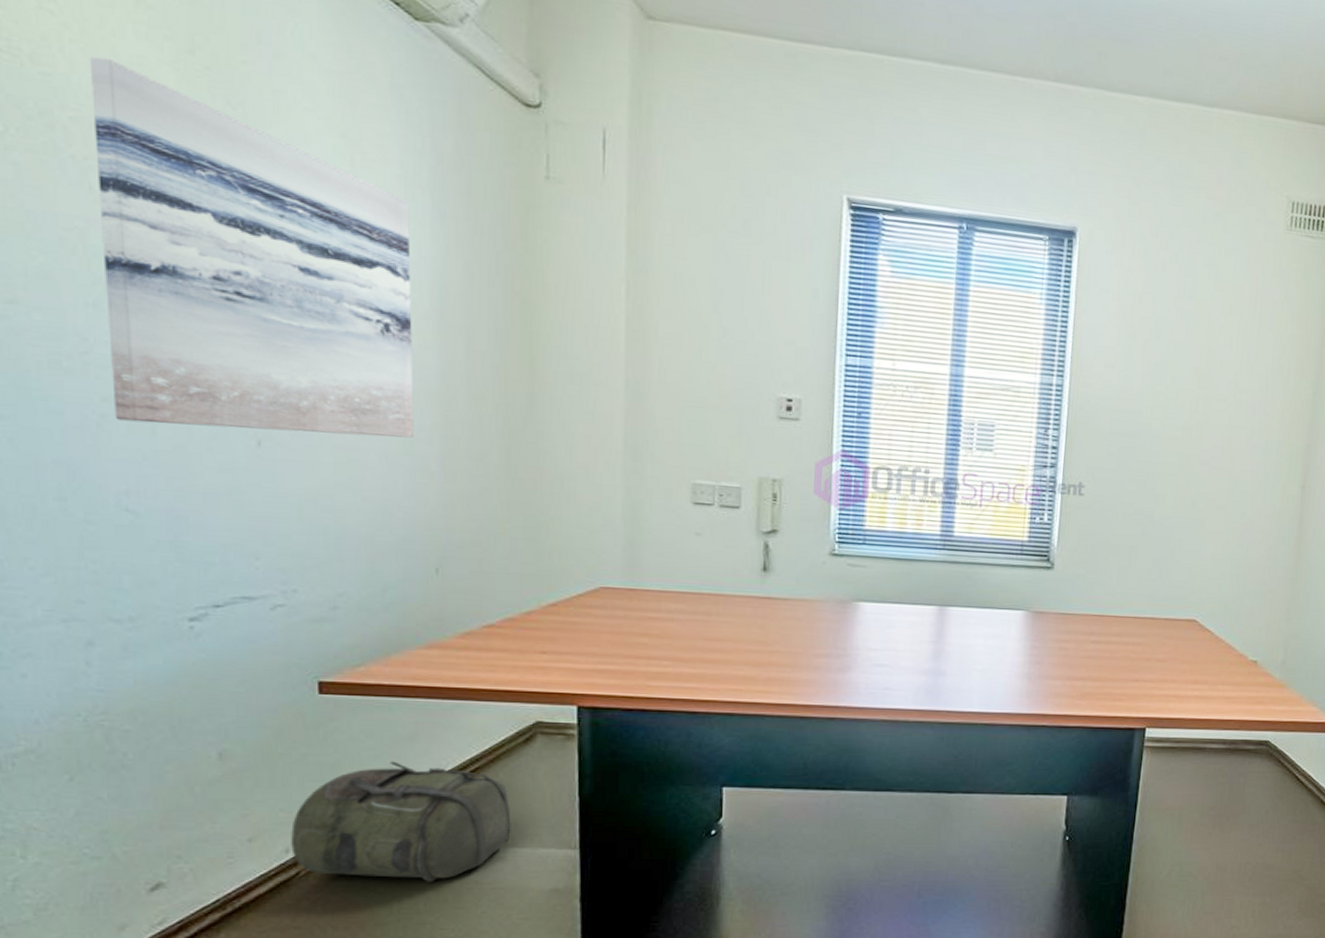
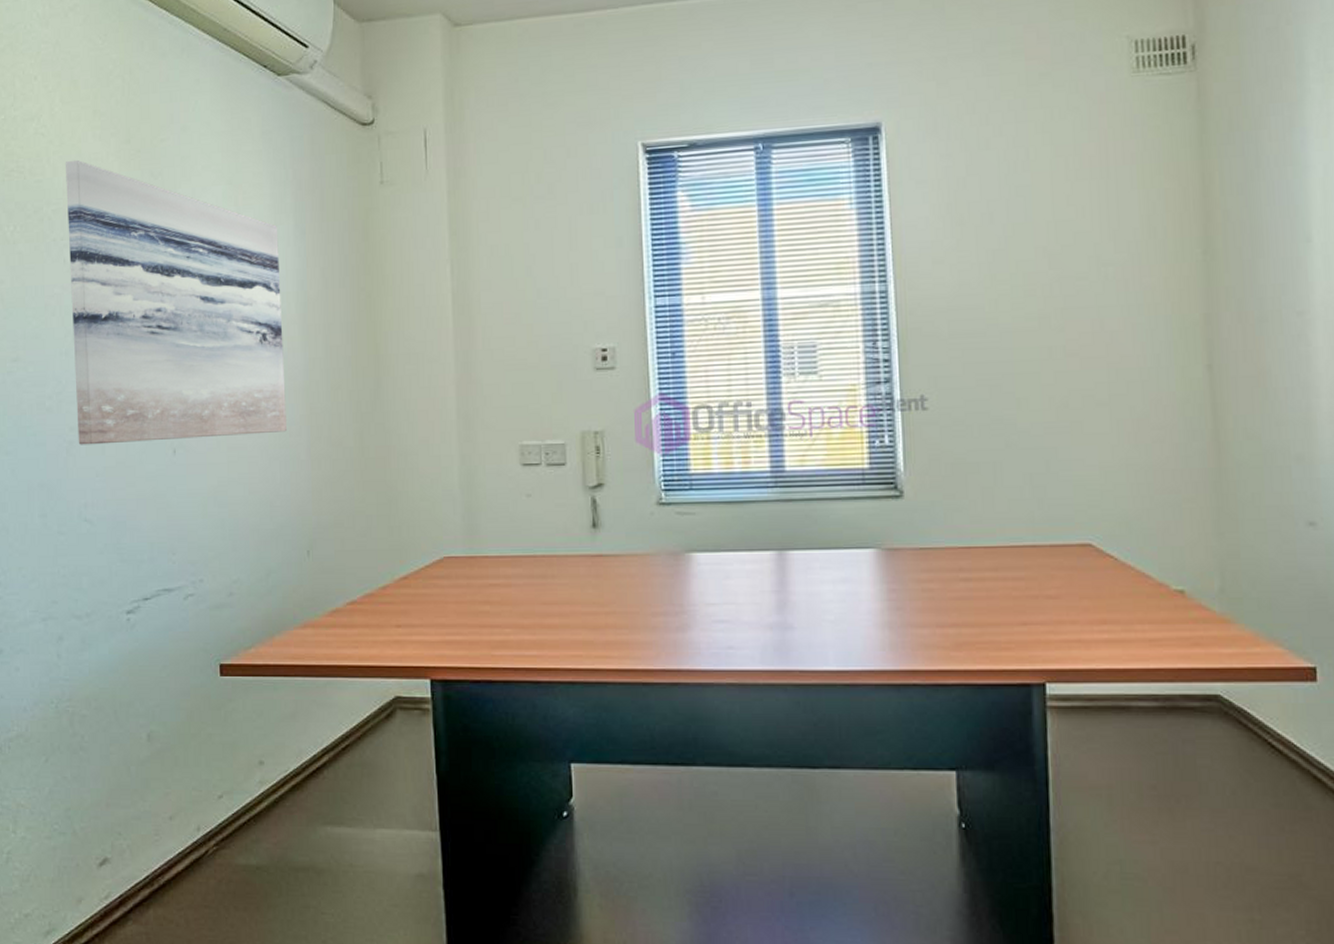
backpack: present [291,761,511,882] -> none [201,740,379,863]

